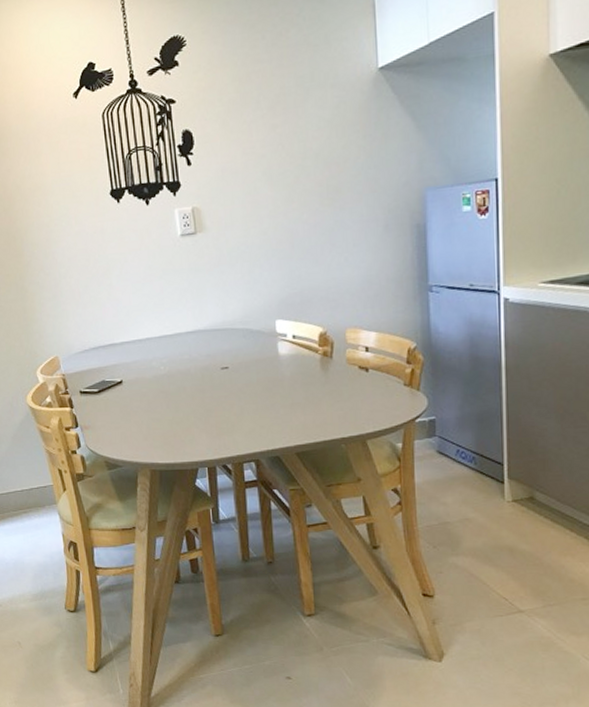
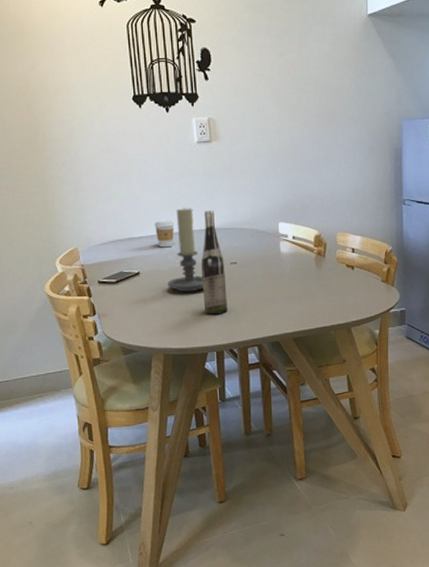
coffee cup: none [137,322,158,354] -> present [155,220,175,248]
candle holder: none [152,308,192,401] -> present [167,207,204,292]
wine bottle: none [188,309,219,426] -> present [200,210,228,314]

